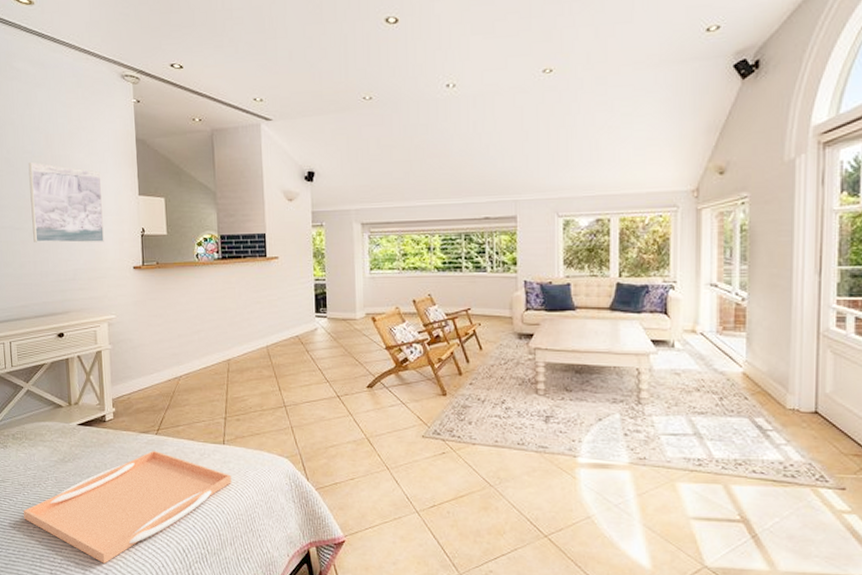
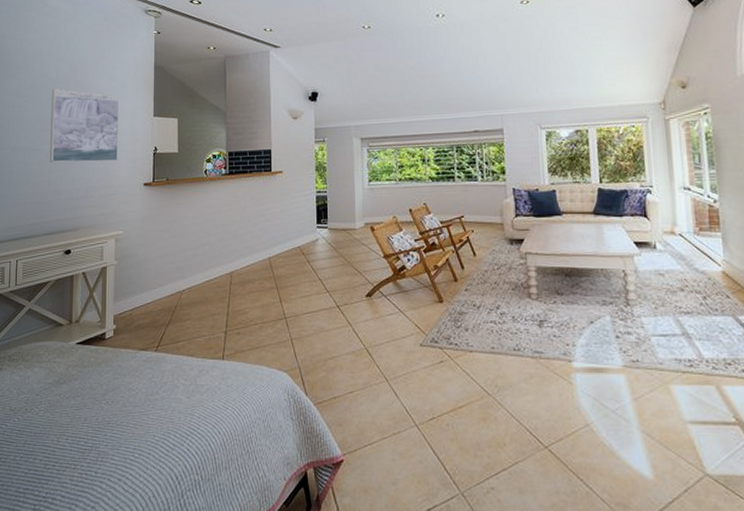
serving tray: present [23,450,231,563] -> none [12,368,229,495]

